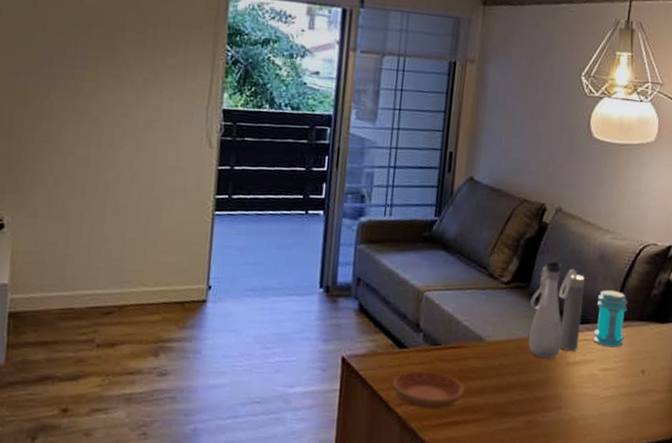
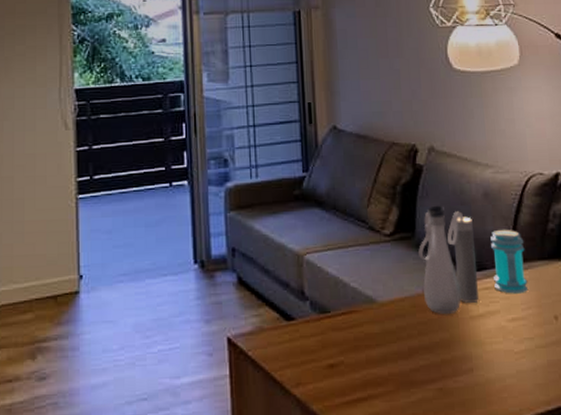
saucer: present [392,370,465,410] -> none [285,342,364,388]

